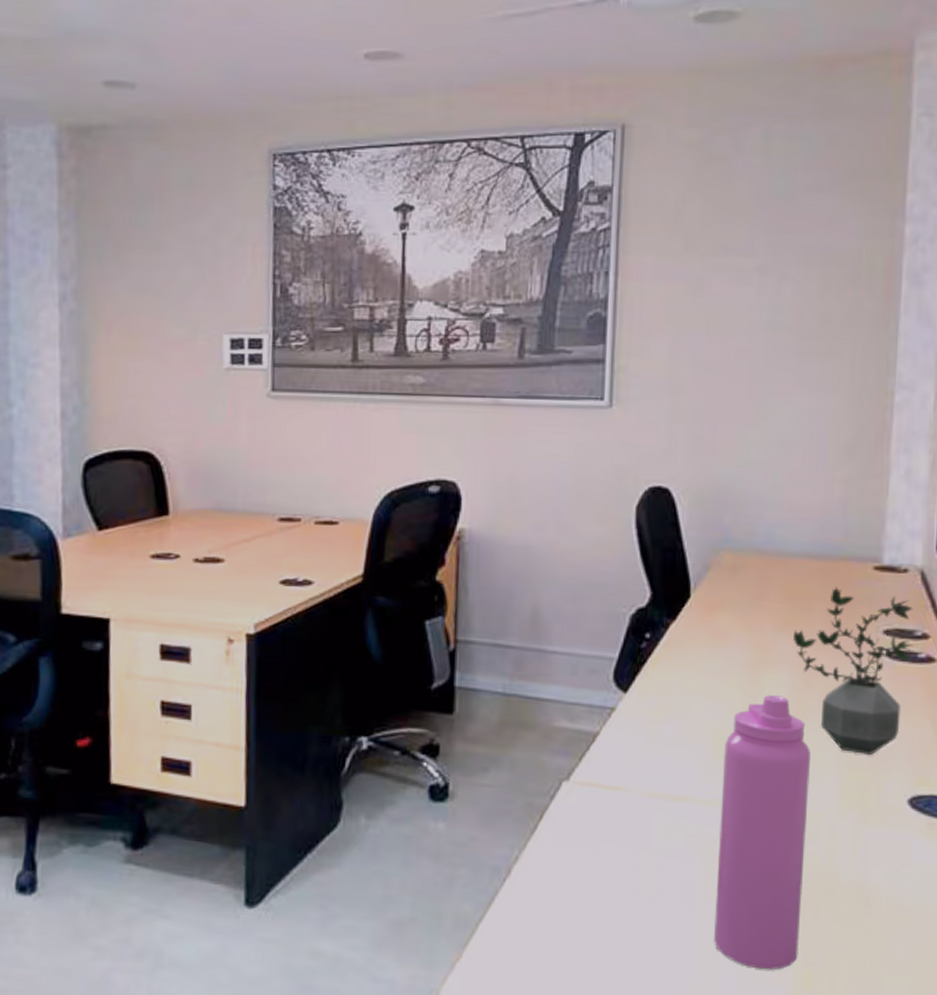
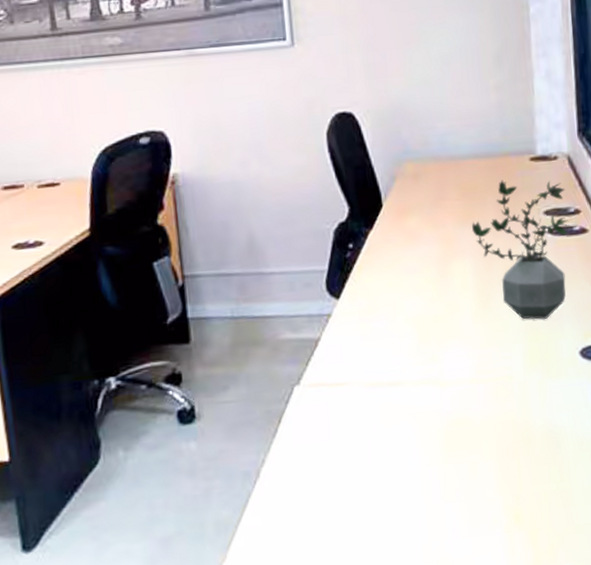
water bottle: present [714,695,810,970] -> none [427,281,508,517]

